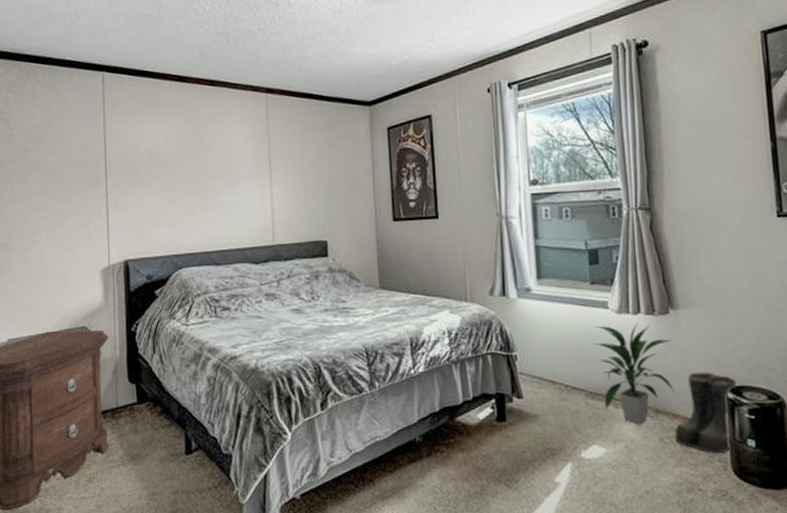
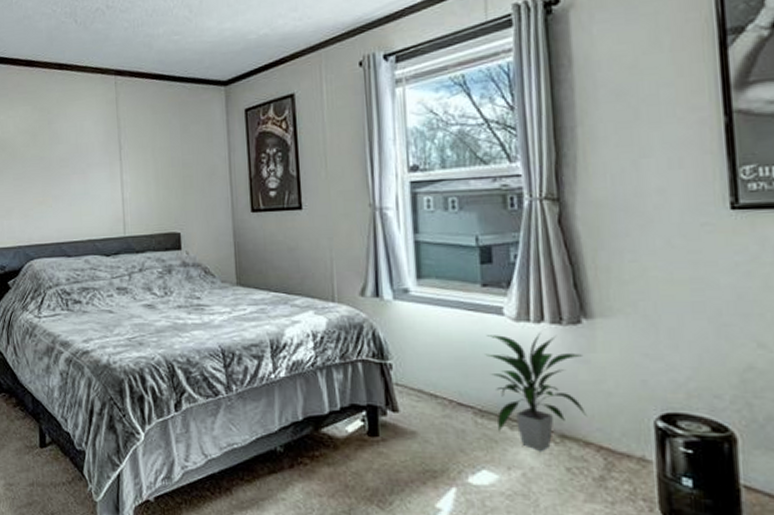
boots: present [675,372,737,454] -> none [586,394,670,492]

